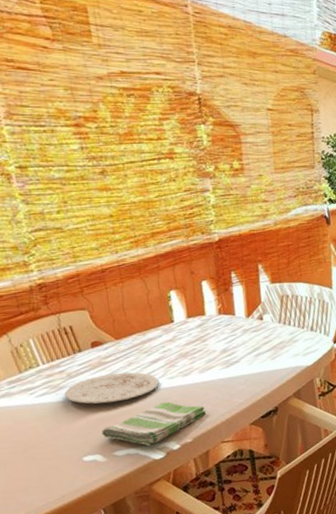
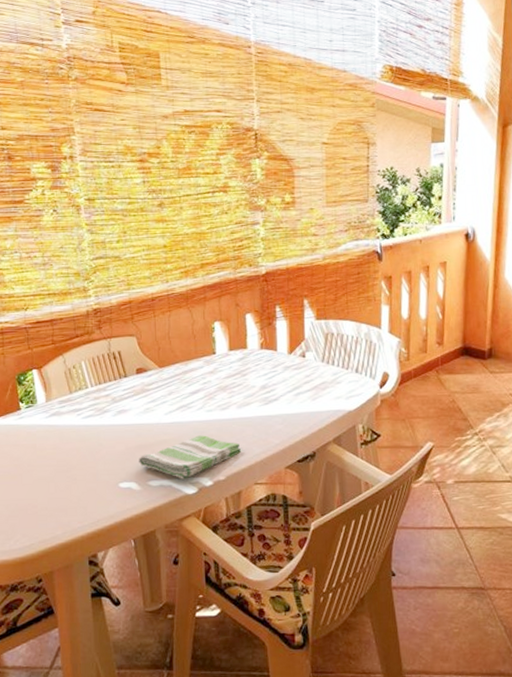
plate: present [65,372,160,404] -> none [108,401,198,431]

